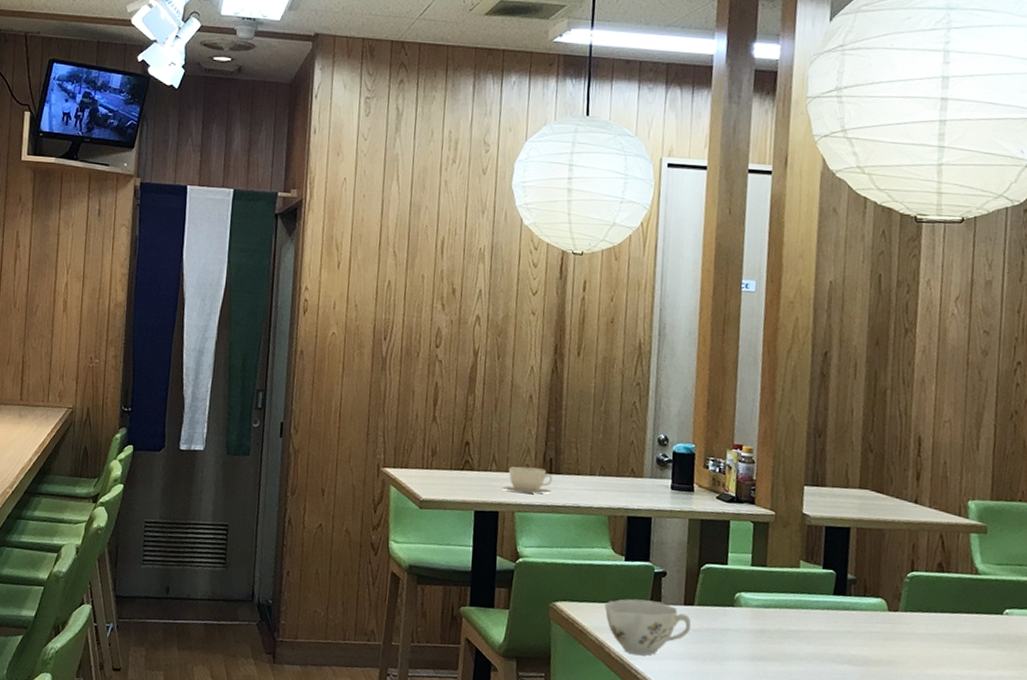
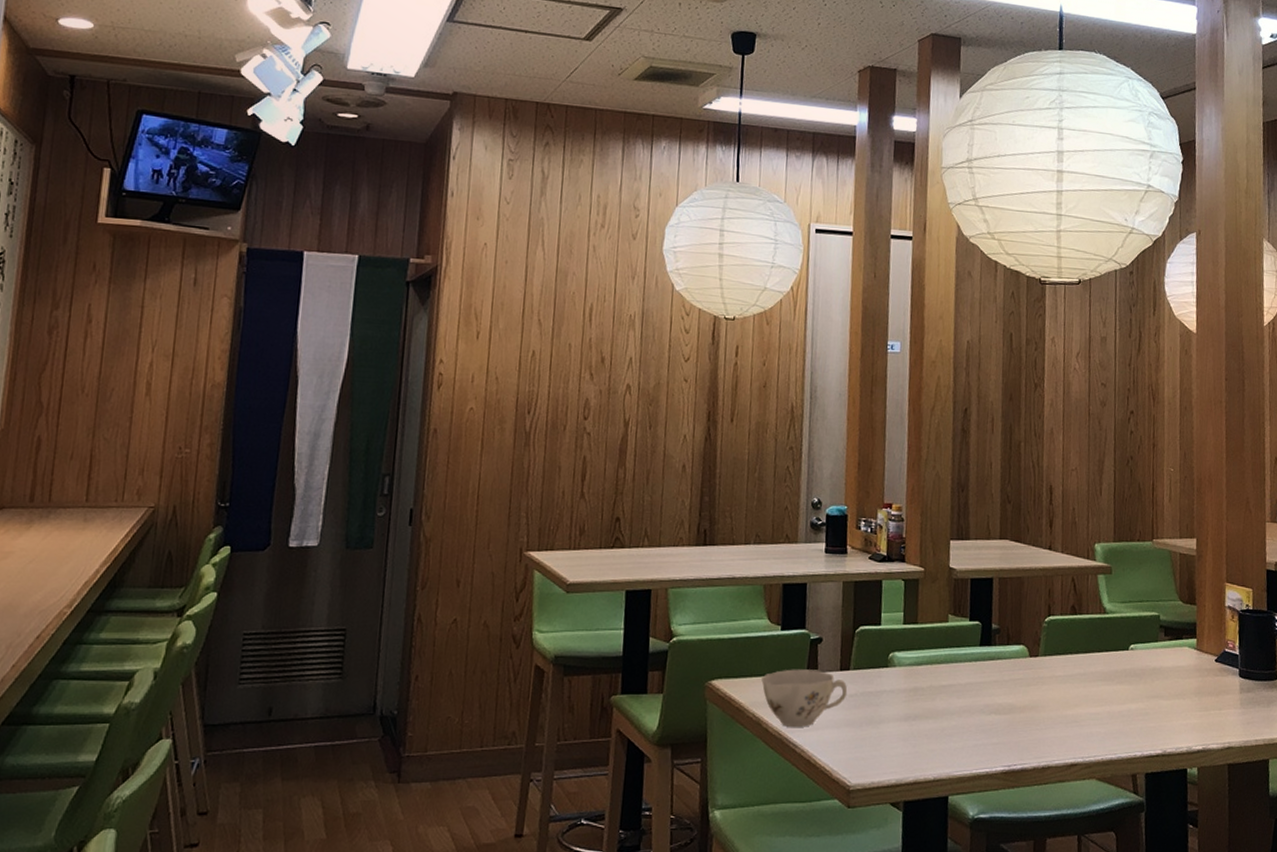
teacup: present [501,466,553,494] -> none [654,540,707,568]

